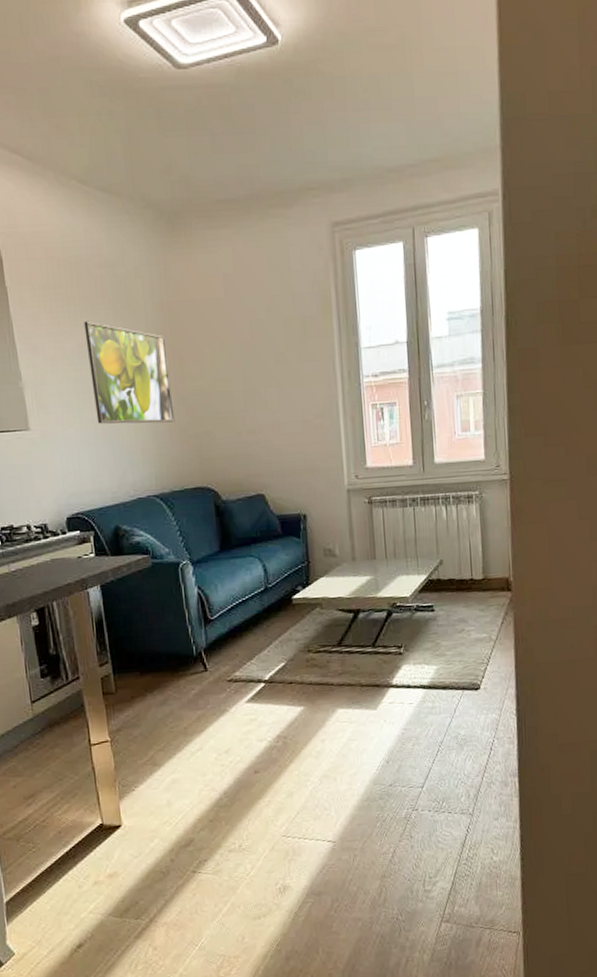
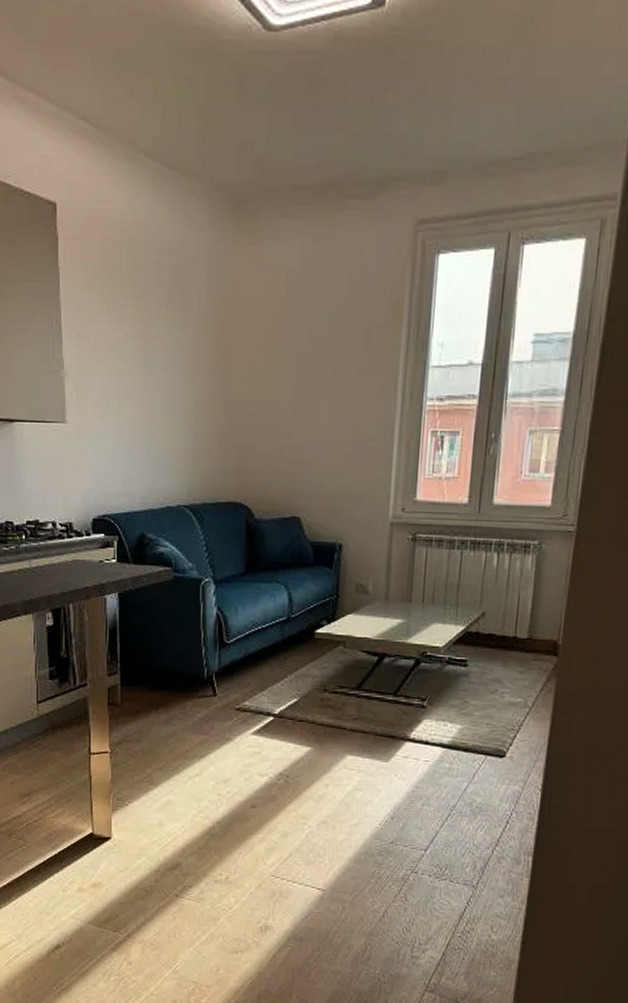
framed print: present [84,320,175,424] -> none [133,310,217,429]

